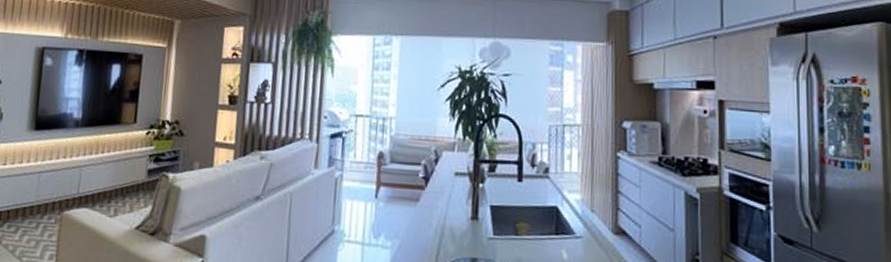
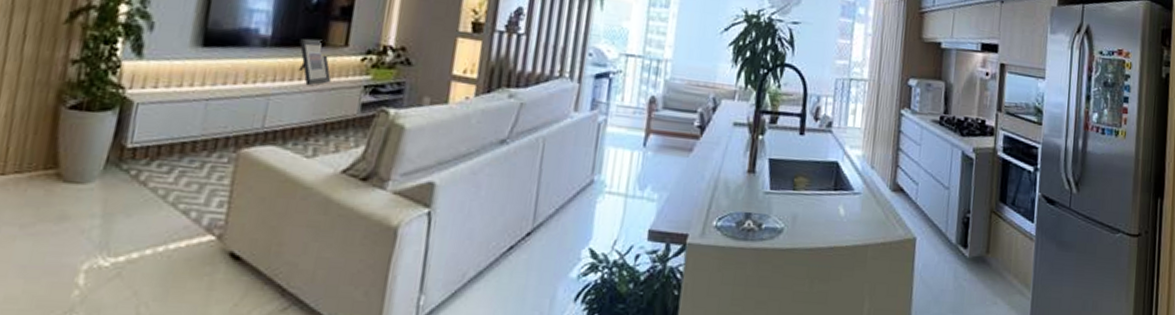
picture frame: none [101,118,125,158] -> present [298,38,331,86]

